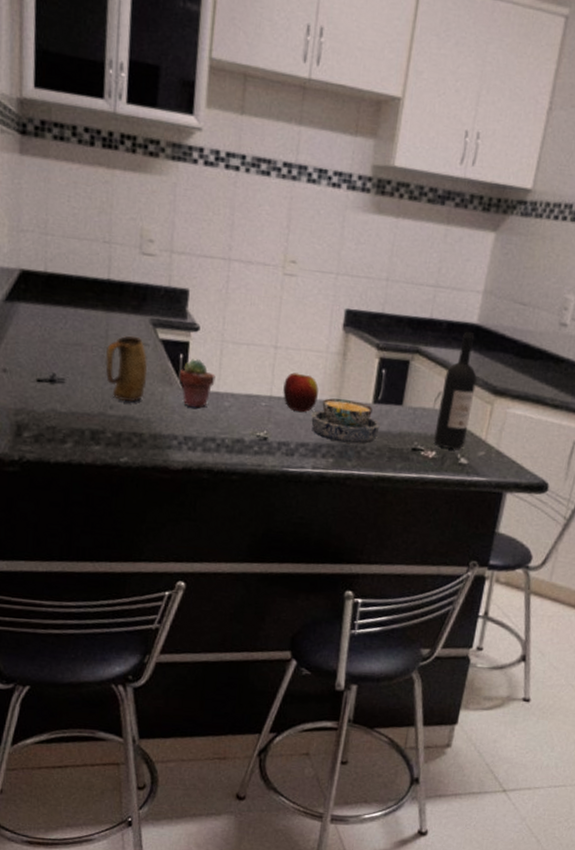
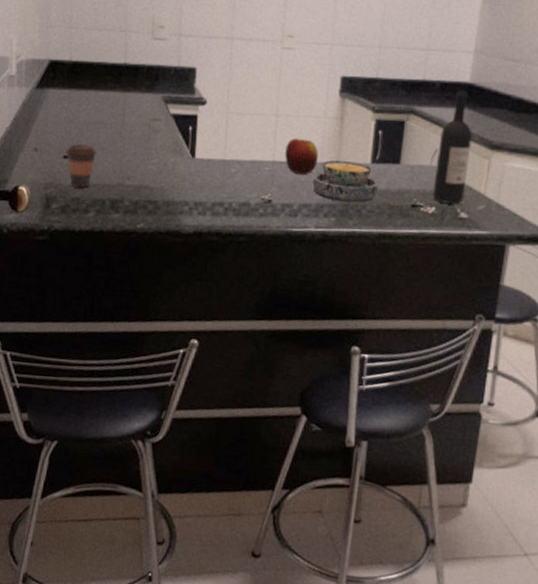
coffee cup: none [38,365,76,416] -> present [65,143,97,188]
mug: present [105,335,148,402] -> none [122,112,161,173]
potted succulent: present [179,359,216,408] -> none [188,130,222,176]

